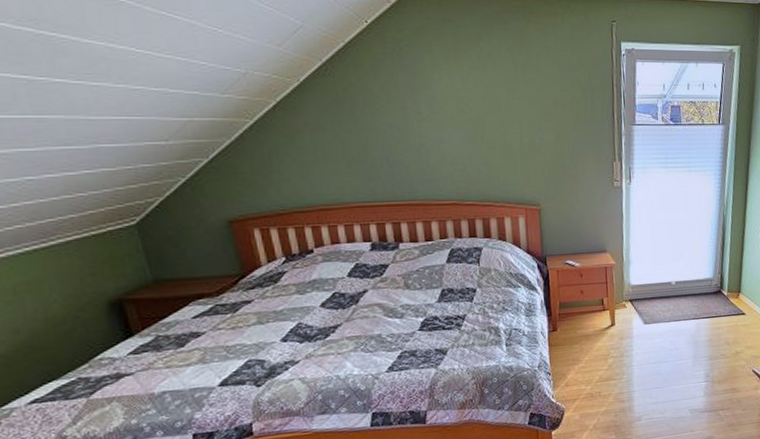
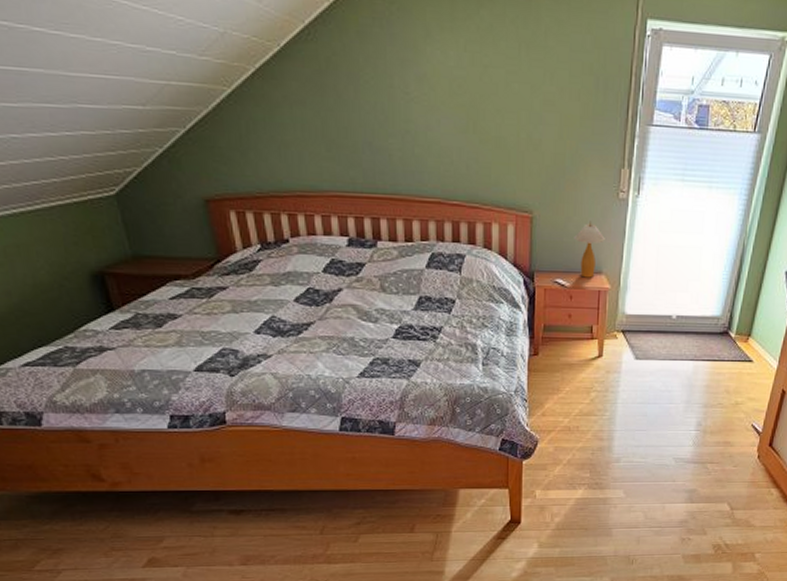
table lamp: none [579,207,606,257] -> present [574,220,605,278]

